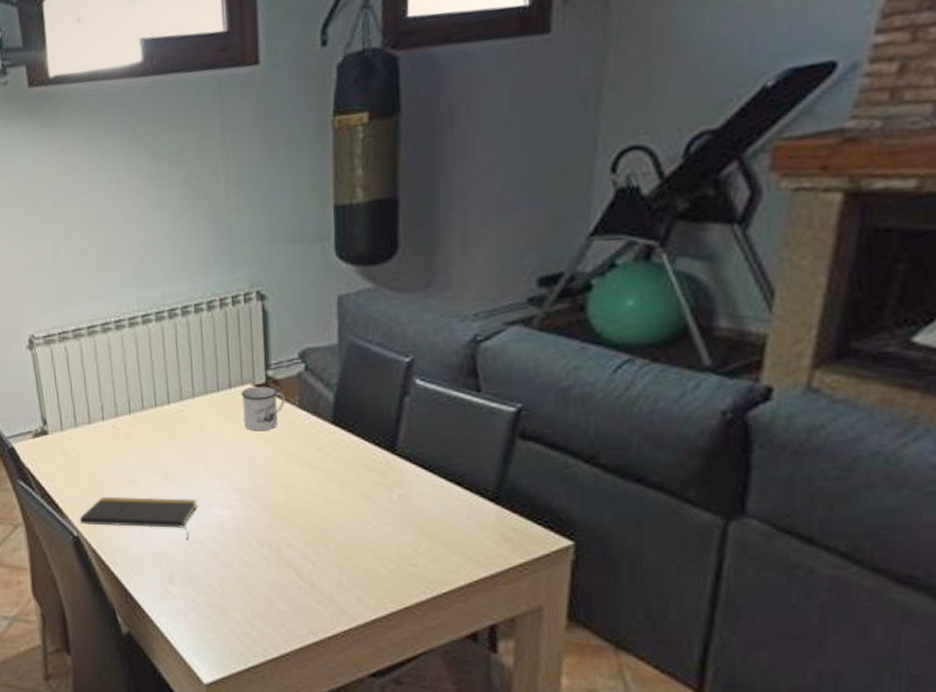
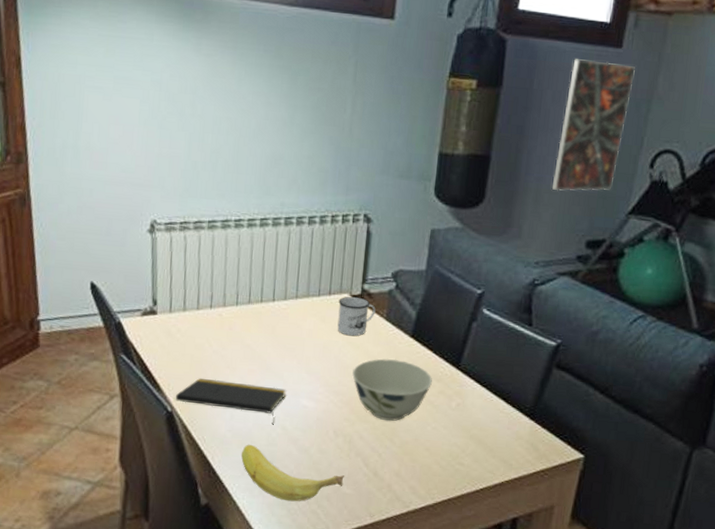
fruit: none [157,564,276,624] -> present [241,444,344,502]
bowl: none [269,451,365,524] -> present [352,358,432,422]
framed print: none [482,52,573,224] -> present [551,59,635,191]

